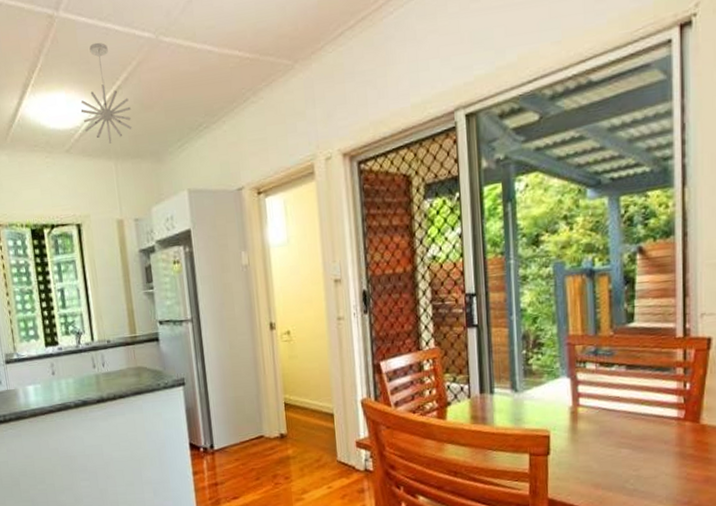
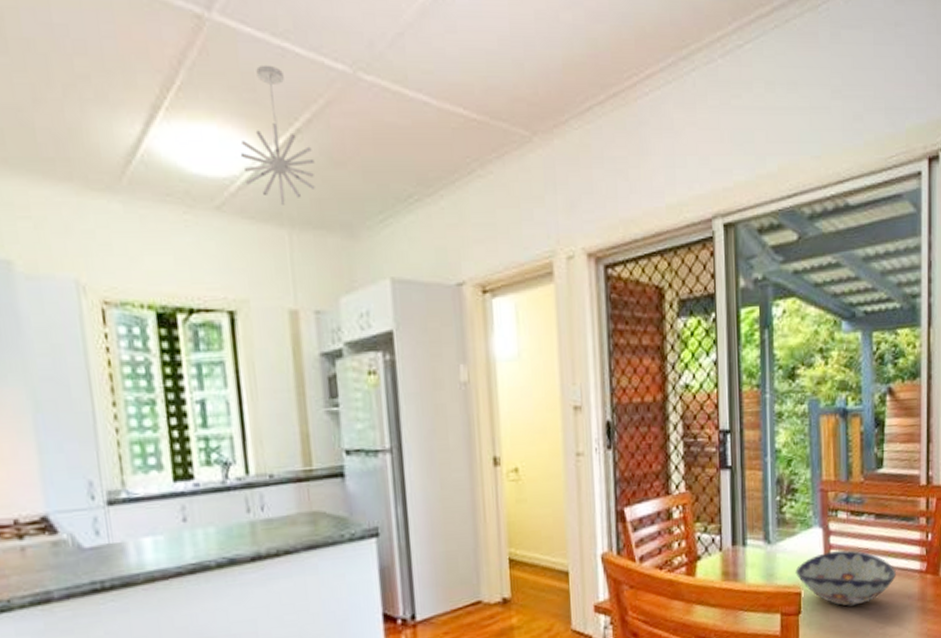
decorative bowl: none [543,398,650,450] -> present [795,550,896,607]

